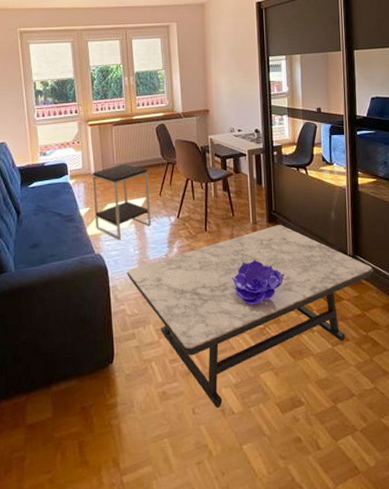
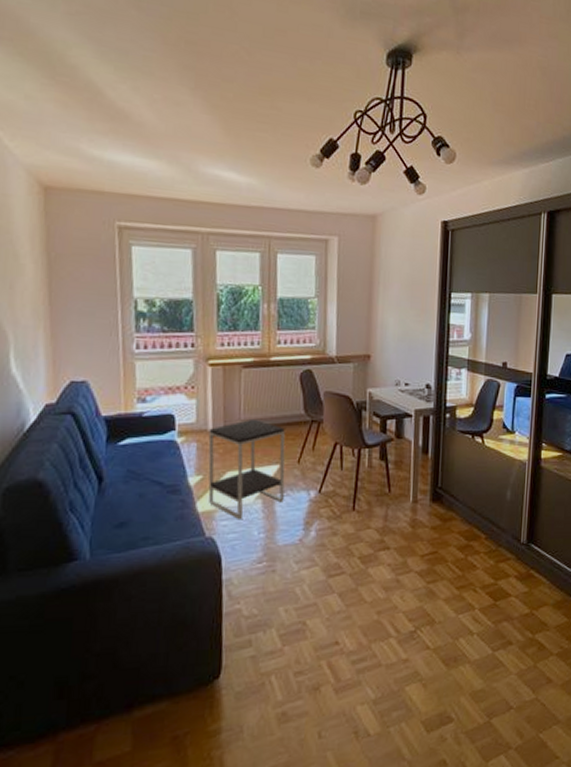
coffee table: present [127,225,374,409] -> none [247,505,549,731]
decorative bowl: present [232,259,284,305] -> none [381,546,445,603]

